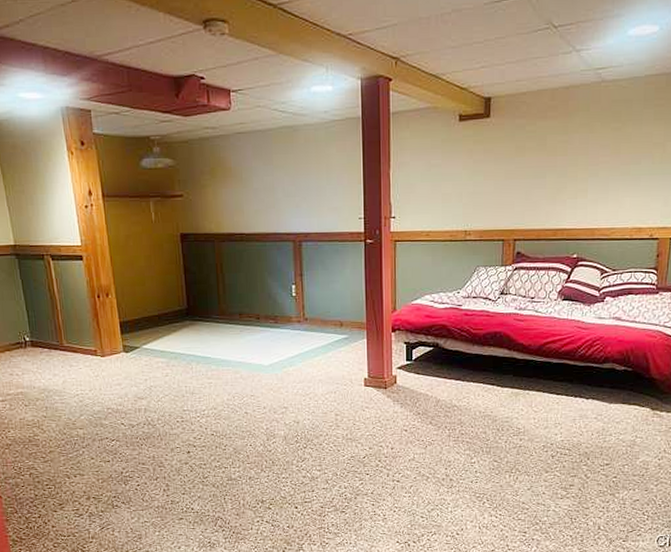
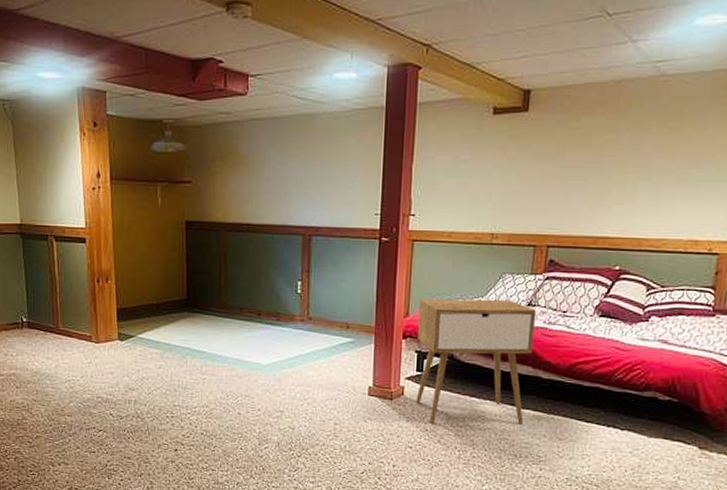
nightstand: none [405,290,509,407] -> present [416,299,537,425]

